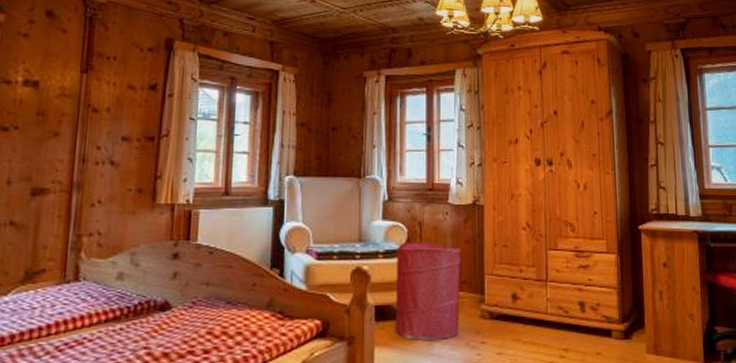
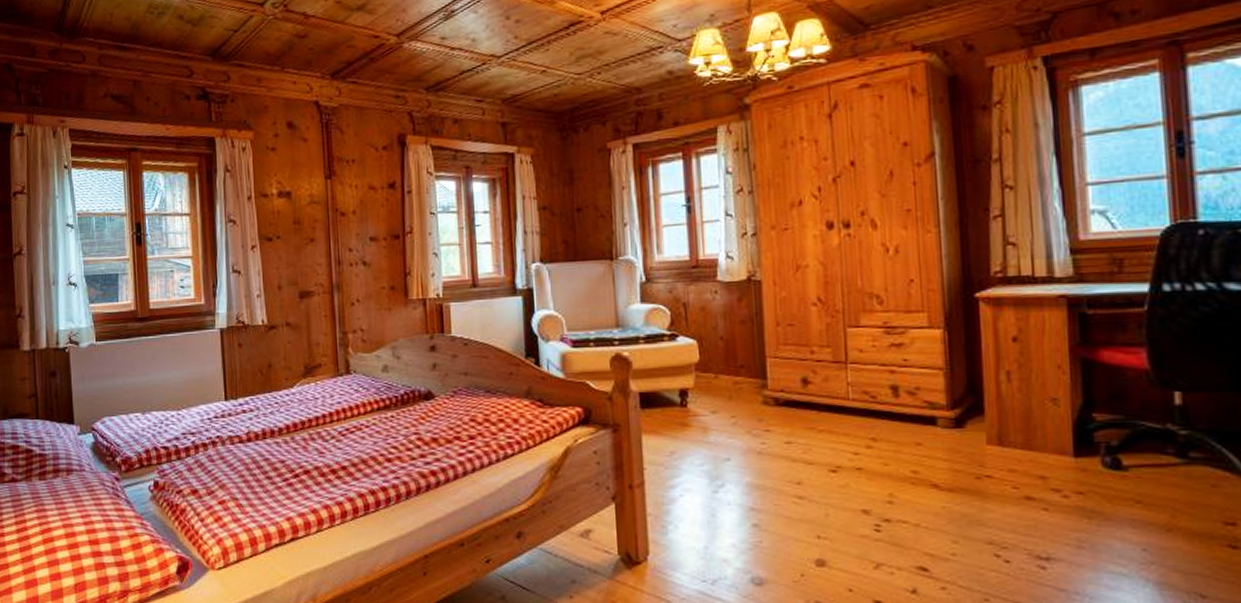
laundry hamper: present [395,242,462,340] -> none [660,324,738,428]

